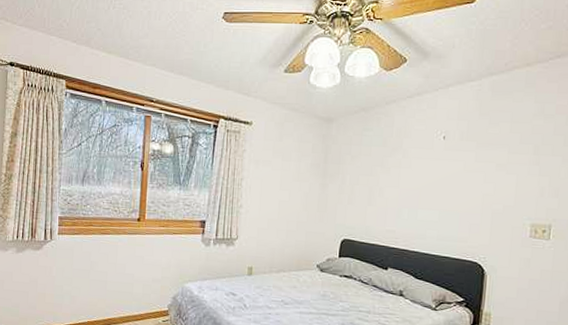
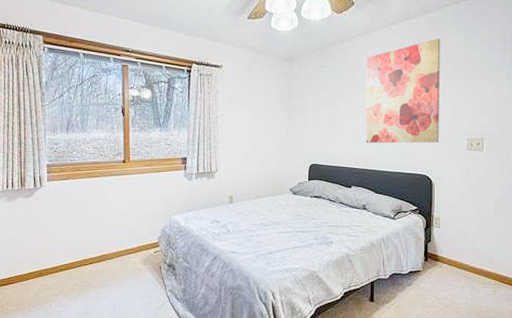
wall art: none [408,105,506,226] -> present [366,38,440,143]

